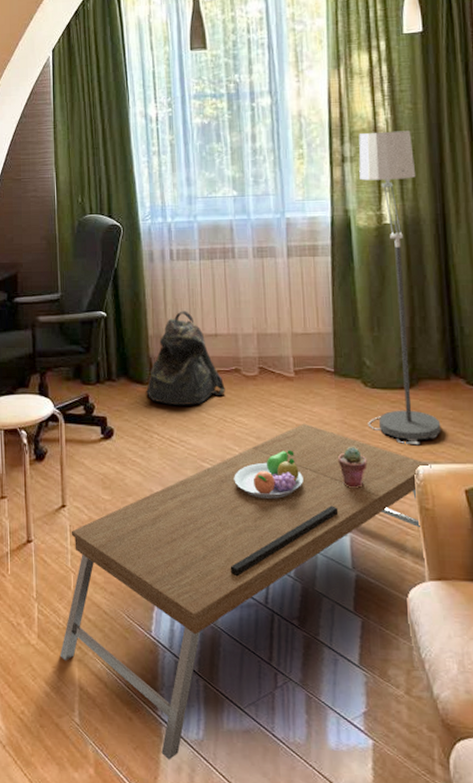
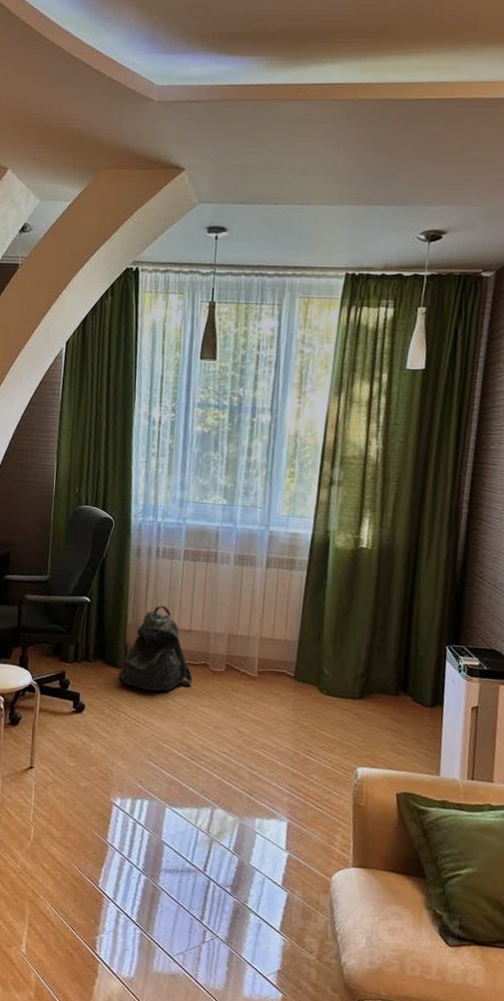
coffee table: present [59,423,431,760] -> none [14,719,370,992]
fruit bowl: present [234,450,303,499] -> none [190,741,253,783]
potted succulent: present [338,447,368,488] -> none [286,744,313,781]
floor lamp: present [358,130,441,446] -> none [318,460,399,750]

